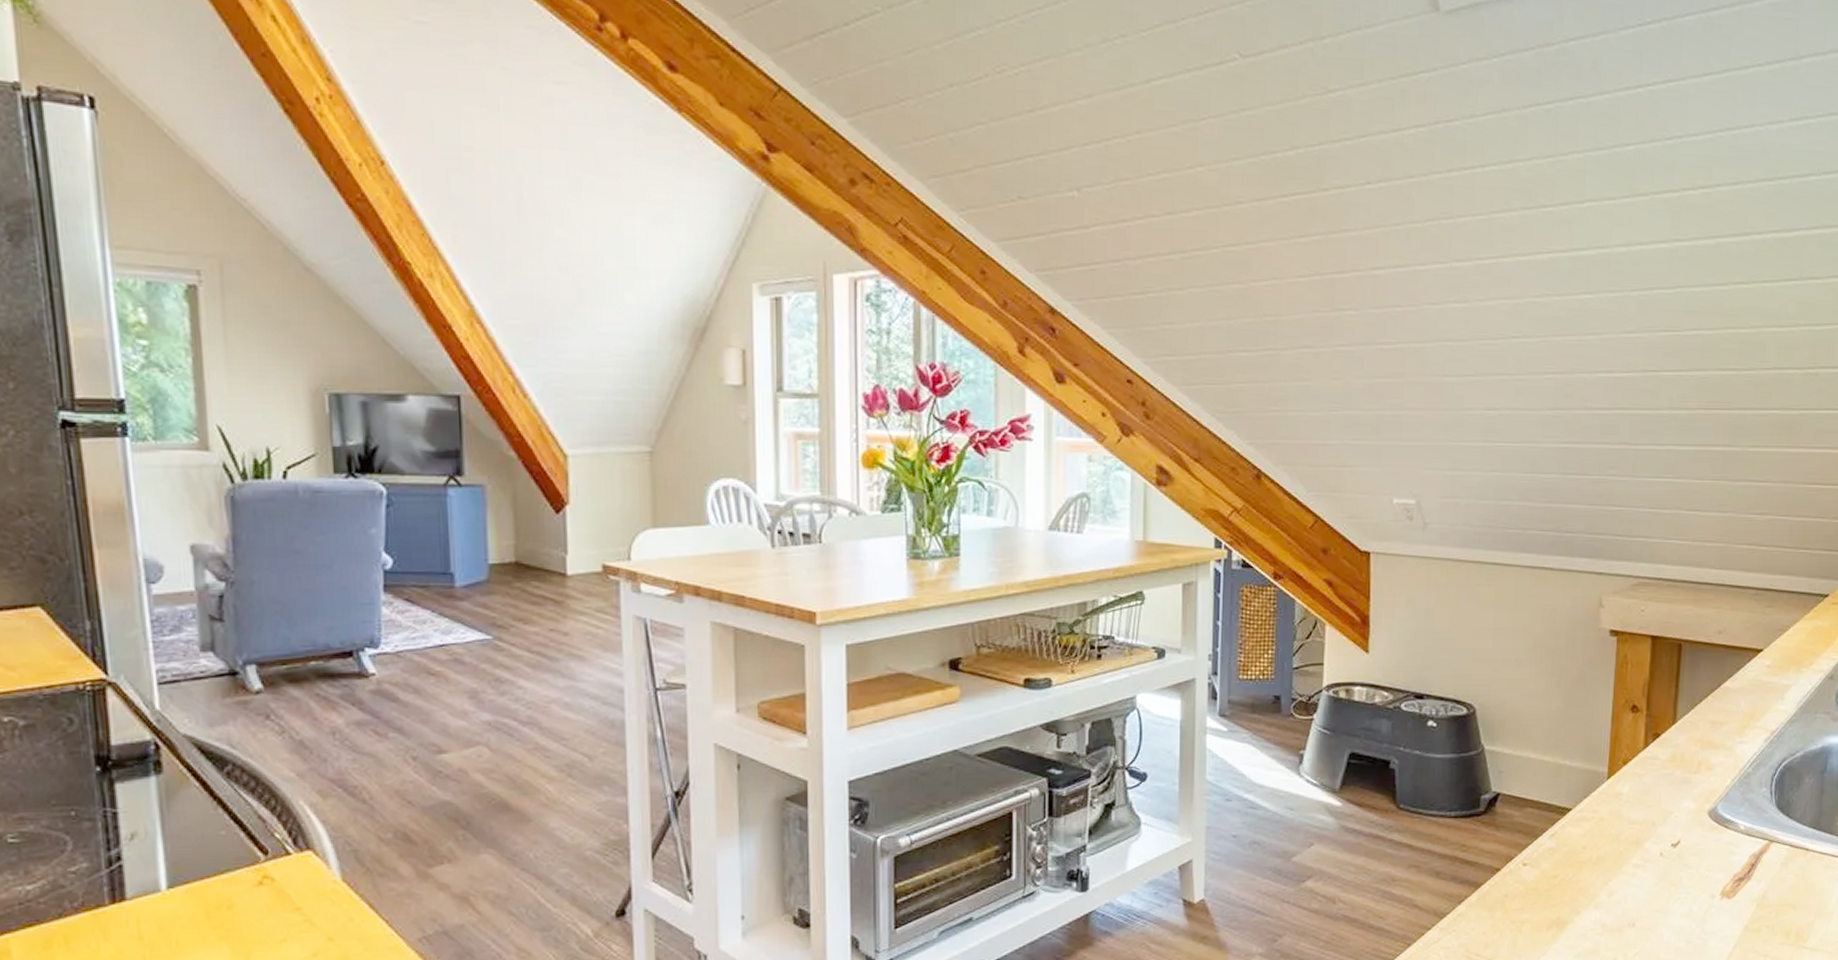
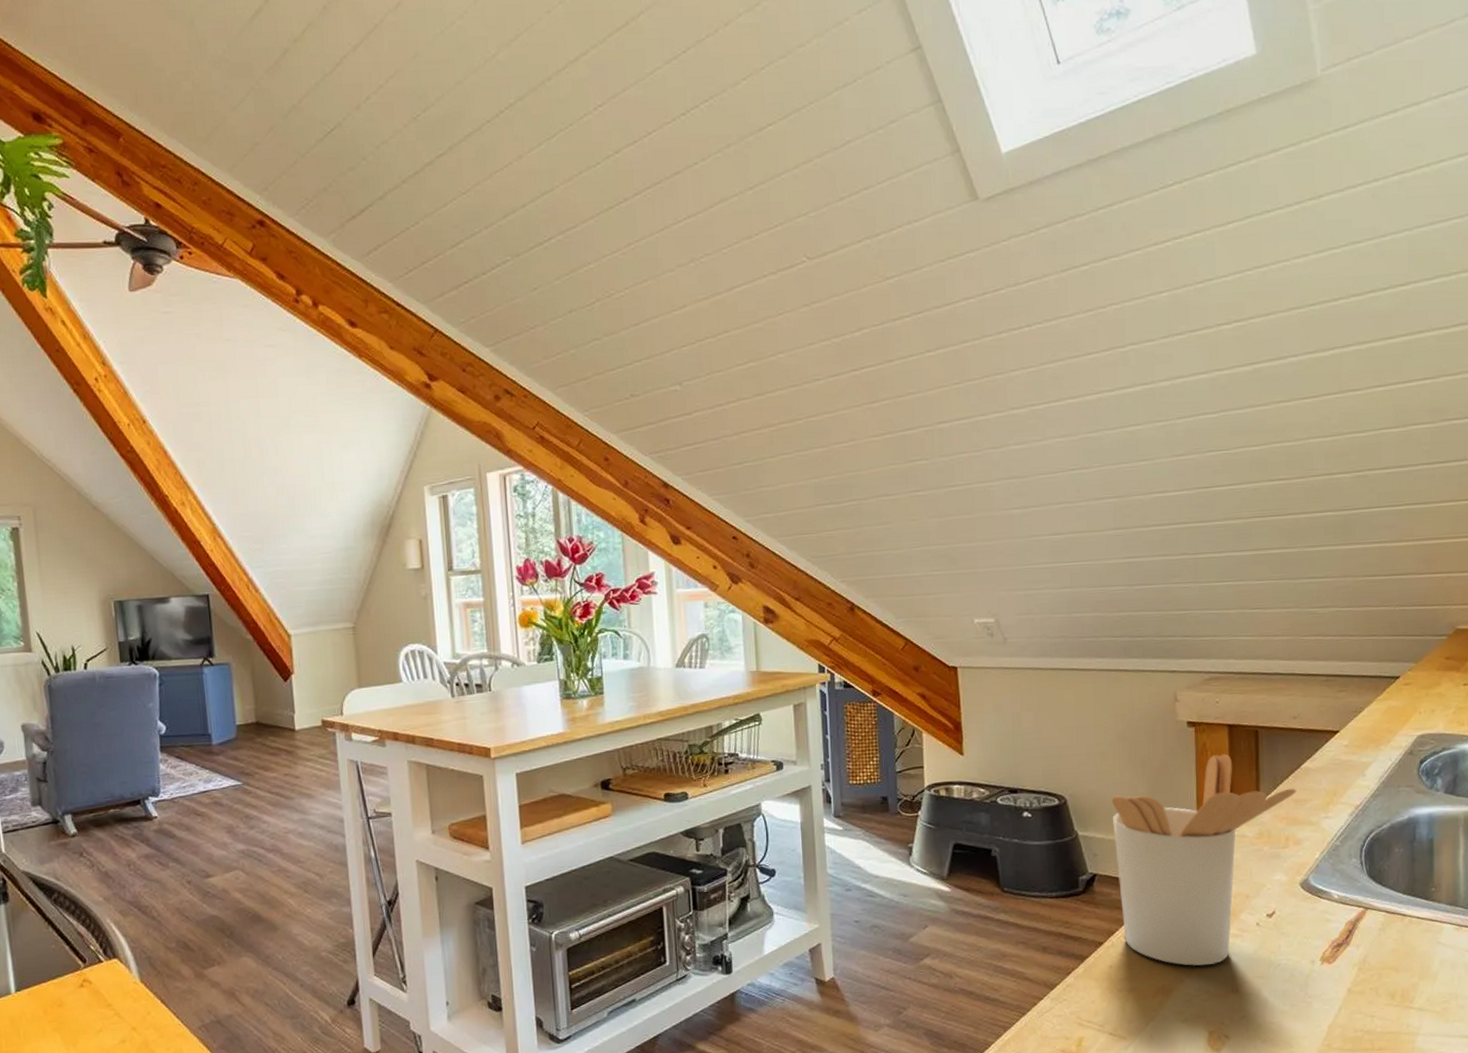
utensil holder: none [1521,667,1714,898] -> present [1112,753,1297,966]

